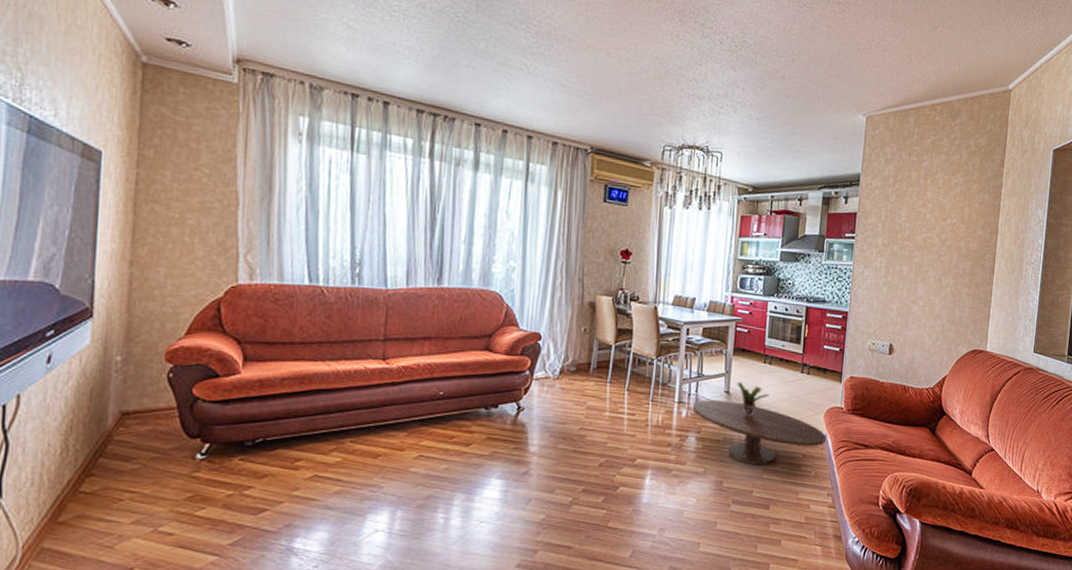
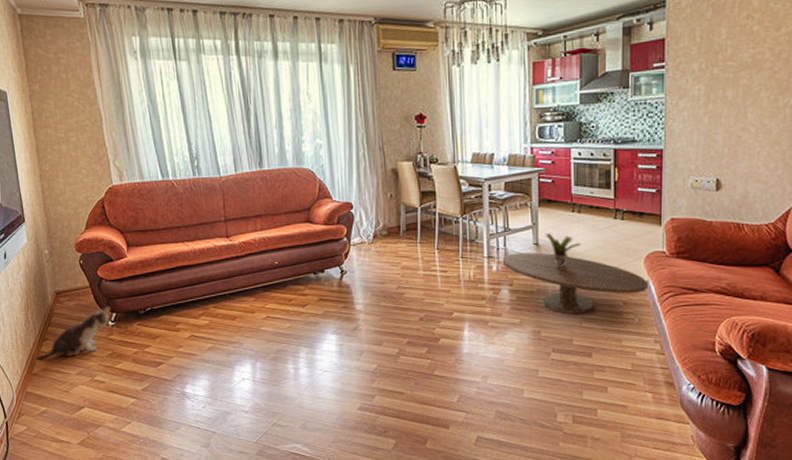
plush toy: none [68,433,205,504] -> present [36,306,112,360]

